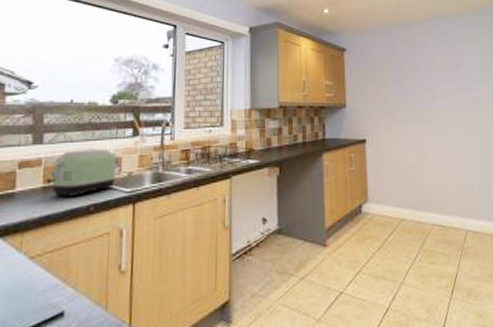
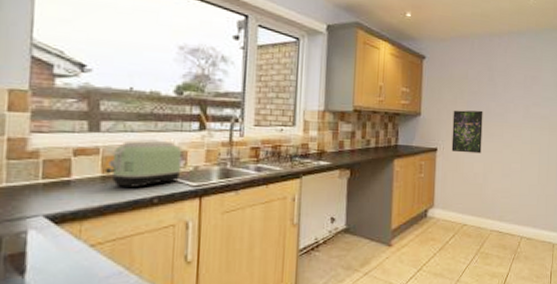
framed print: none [379,97,413,143] -> present [451,110,483,154]

